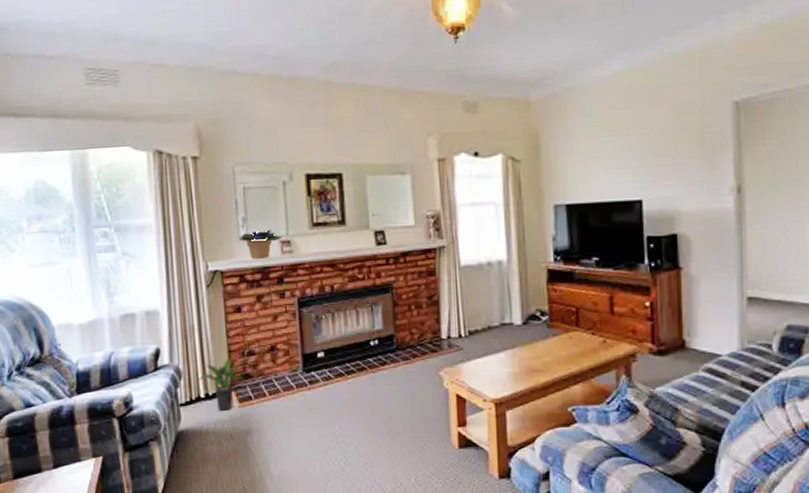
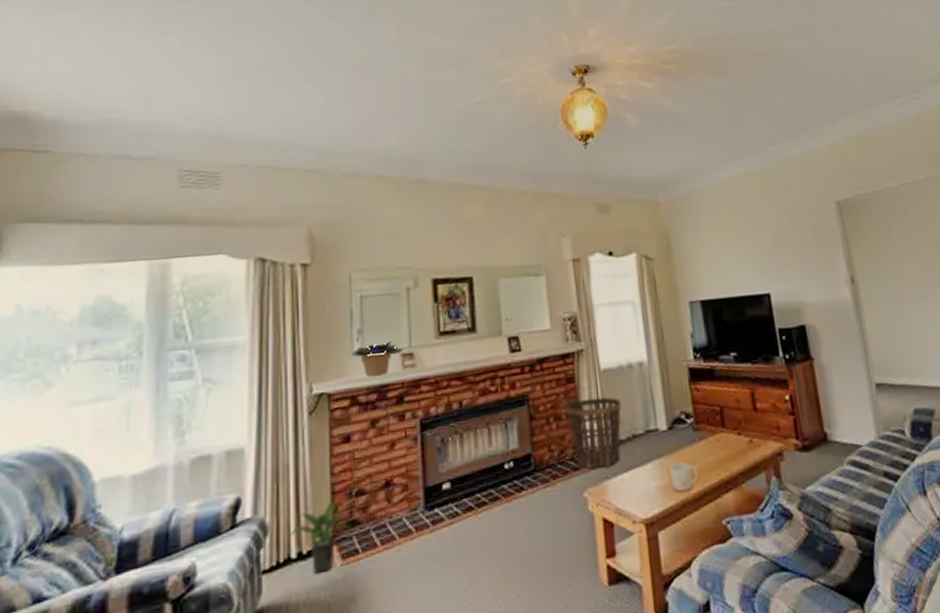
basket: none [427,291,479,352] -> present [566,397,622,469]
mug: none [521,354,549,380] -> present [669,462,698,492]

